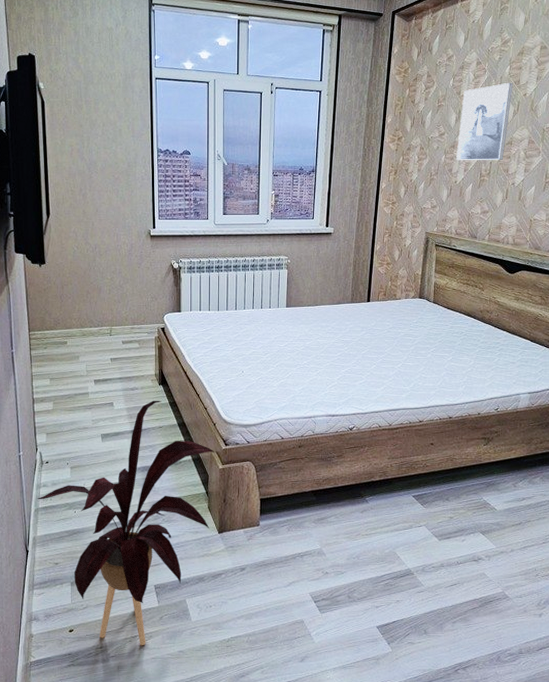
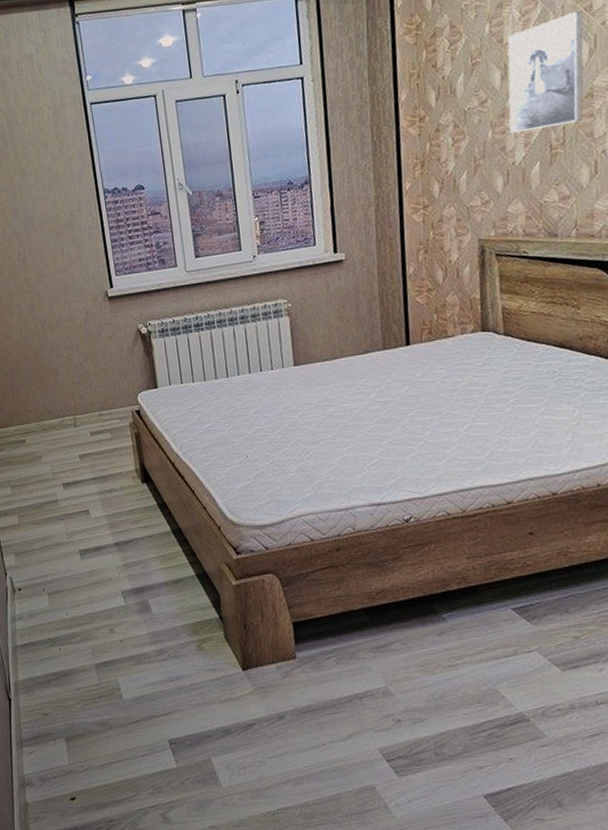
house plant: present [37,400,214,646] -> none [13,502,230,819]

